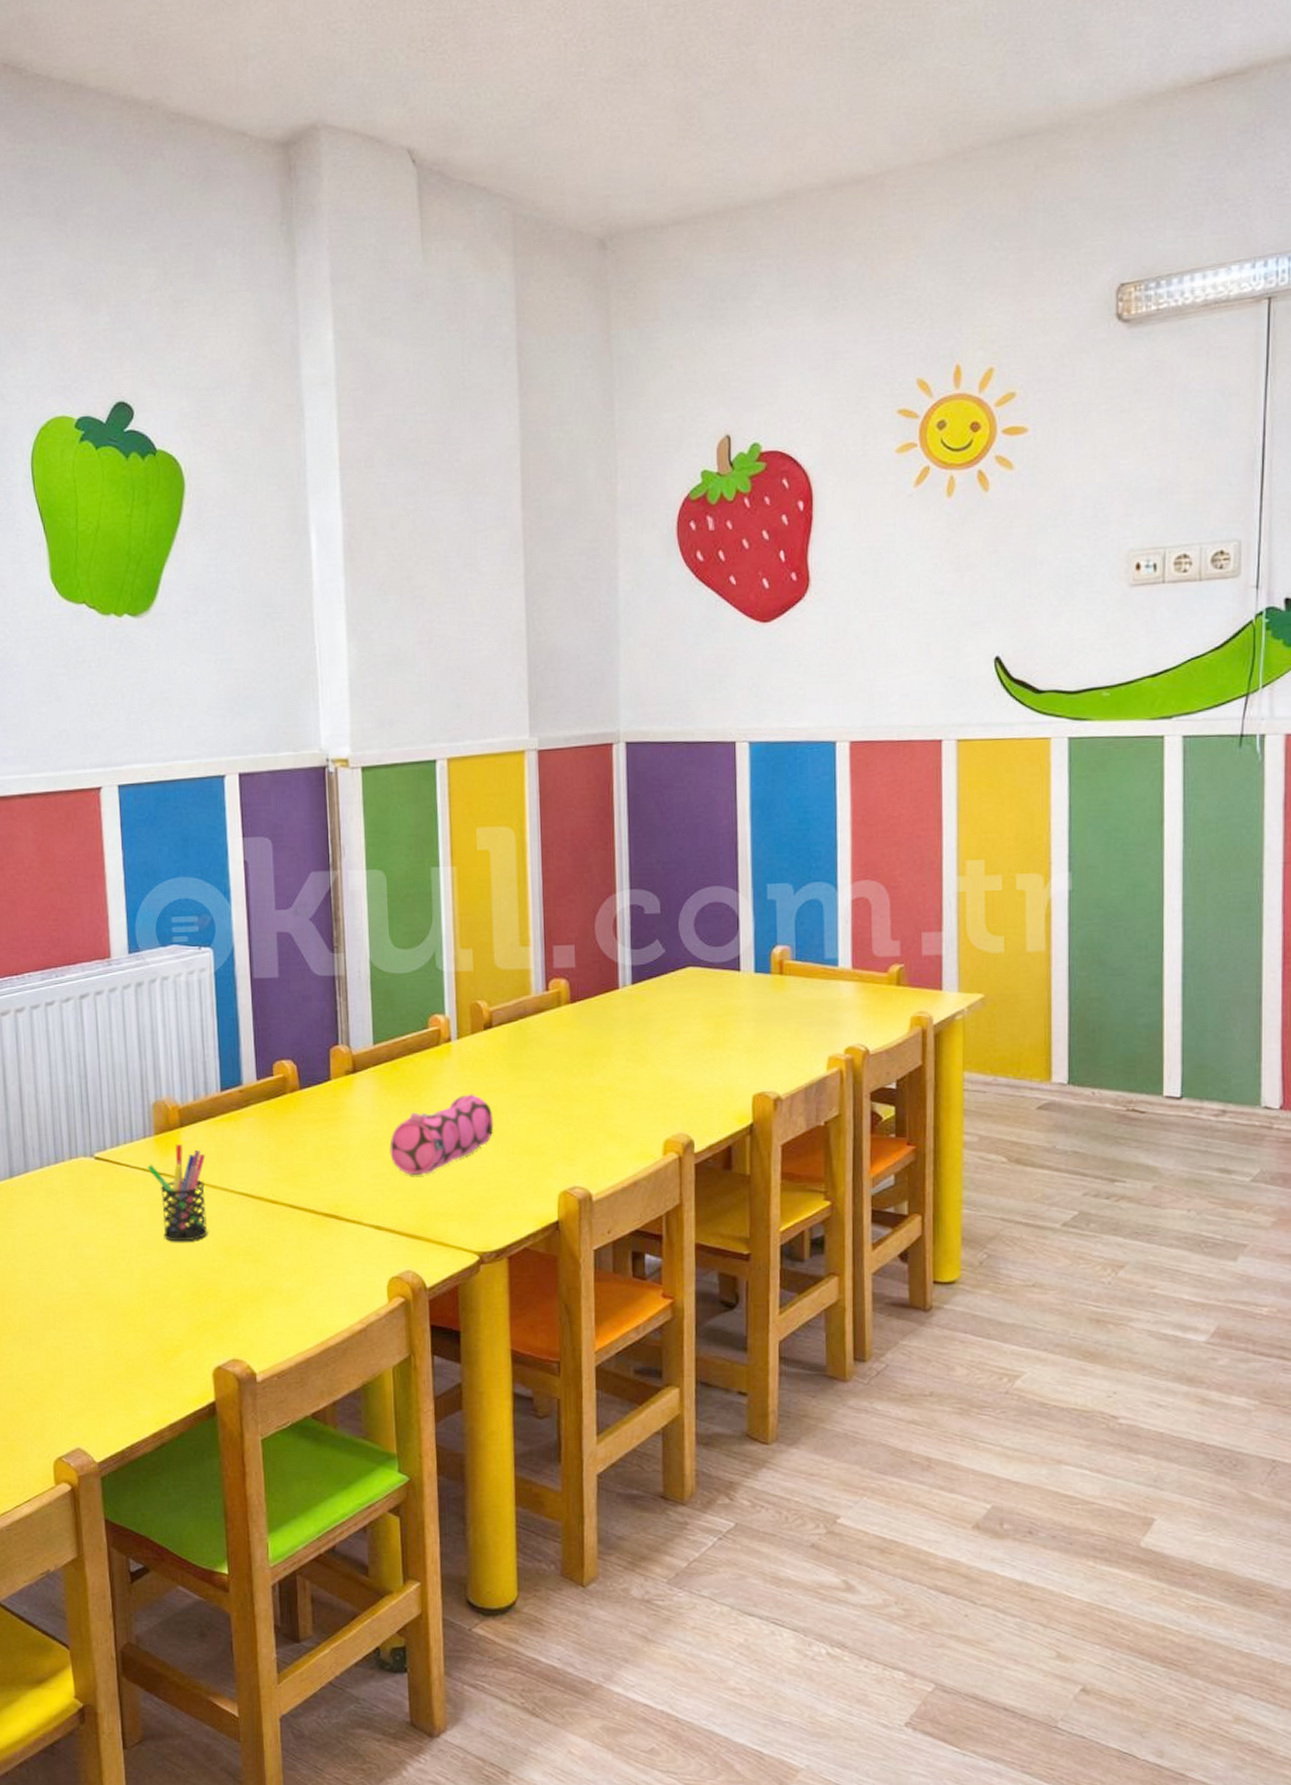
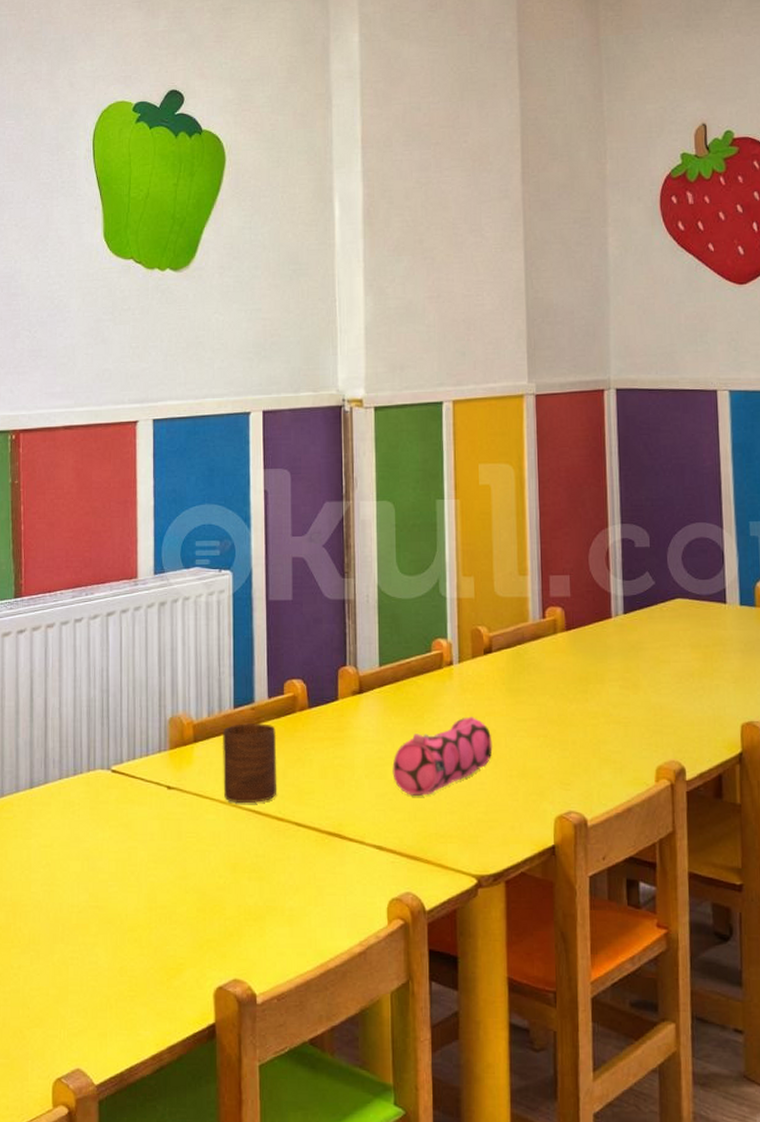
pen holder: present [147,1144,208,1242] -> none [161,760,217,857]
cup: none [209,1106,270,1188] -> present [222,723,277,804]

